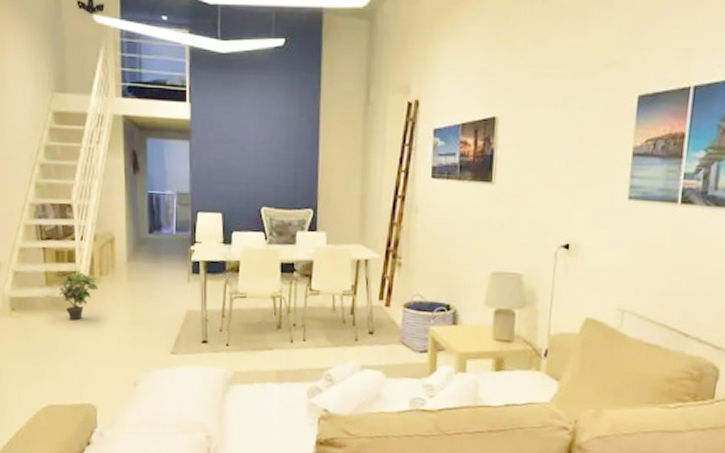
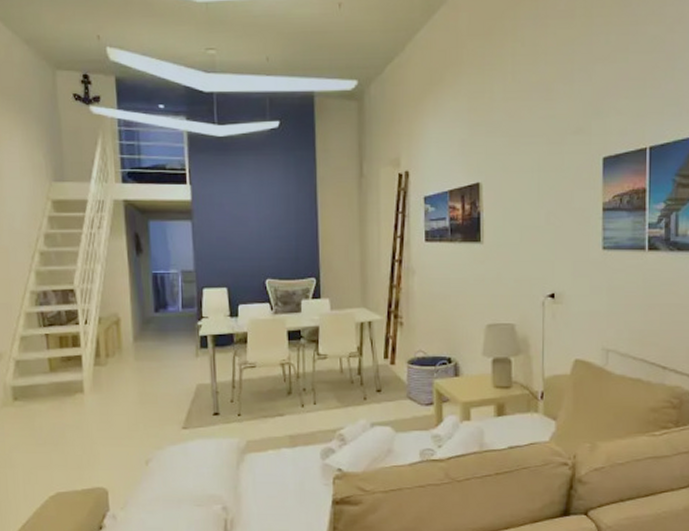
potted plant: present [59,269,99,321] -> none [64,353,105,405]

